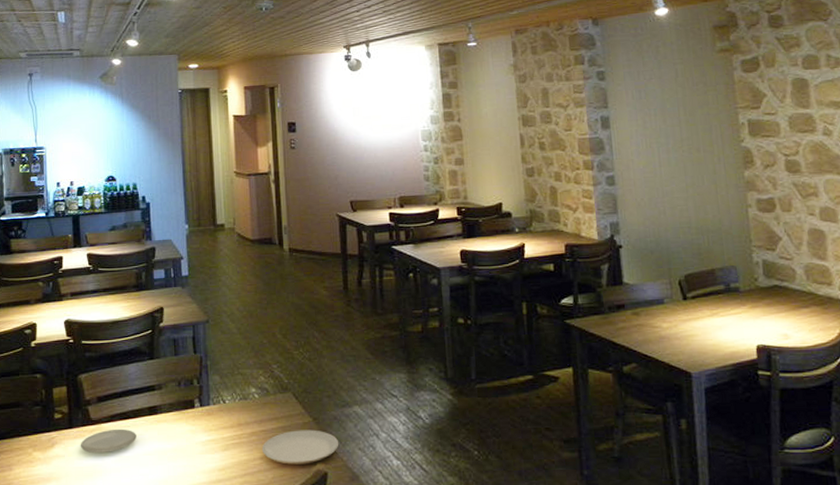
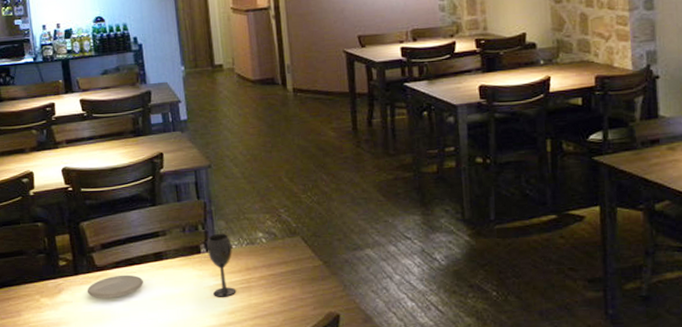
wine glass: none [201,388,228,453] -> present [207,233,237,297]
plate: present [261,430,339,465] -> none [271,273,351,308]

